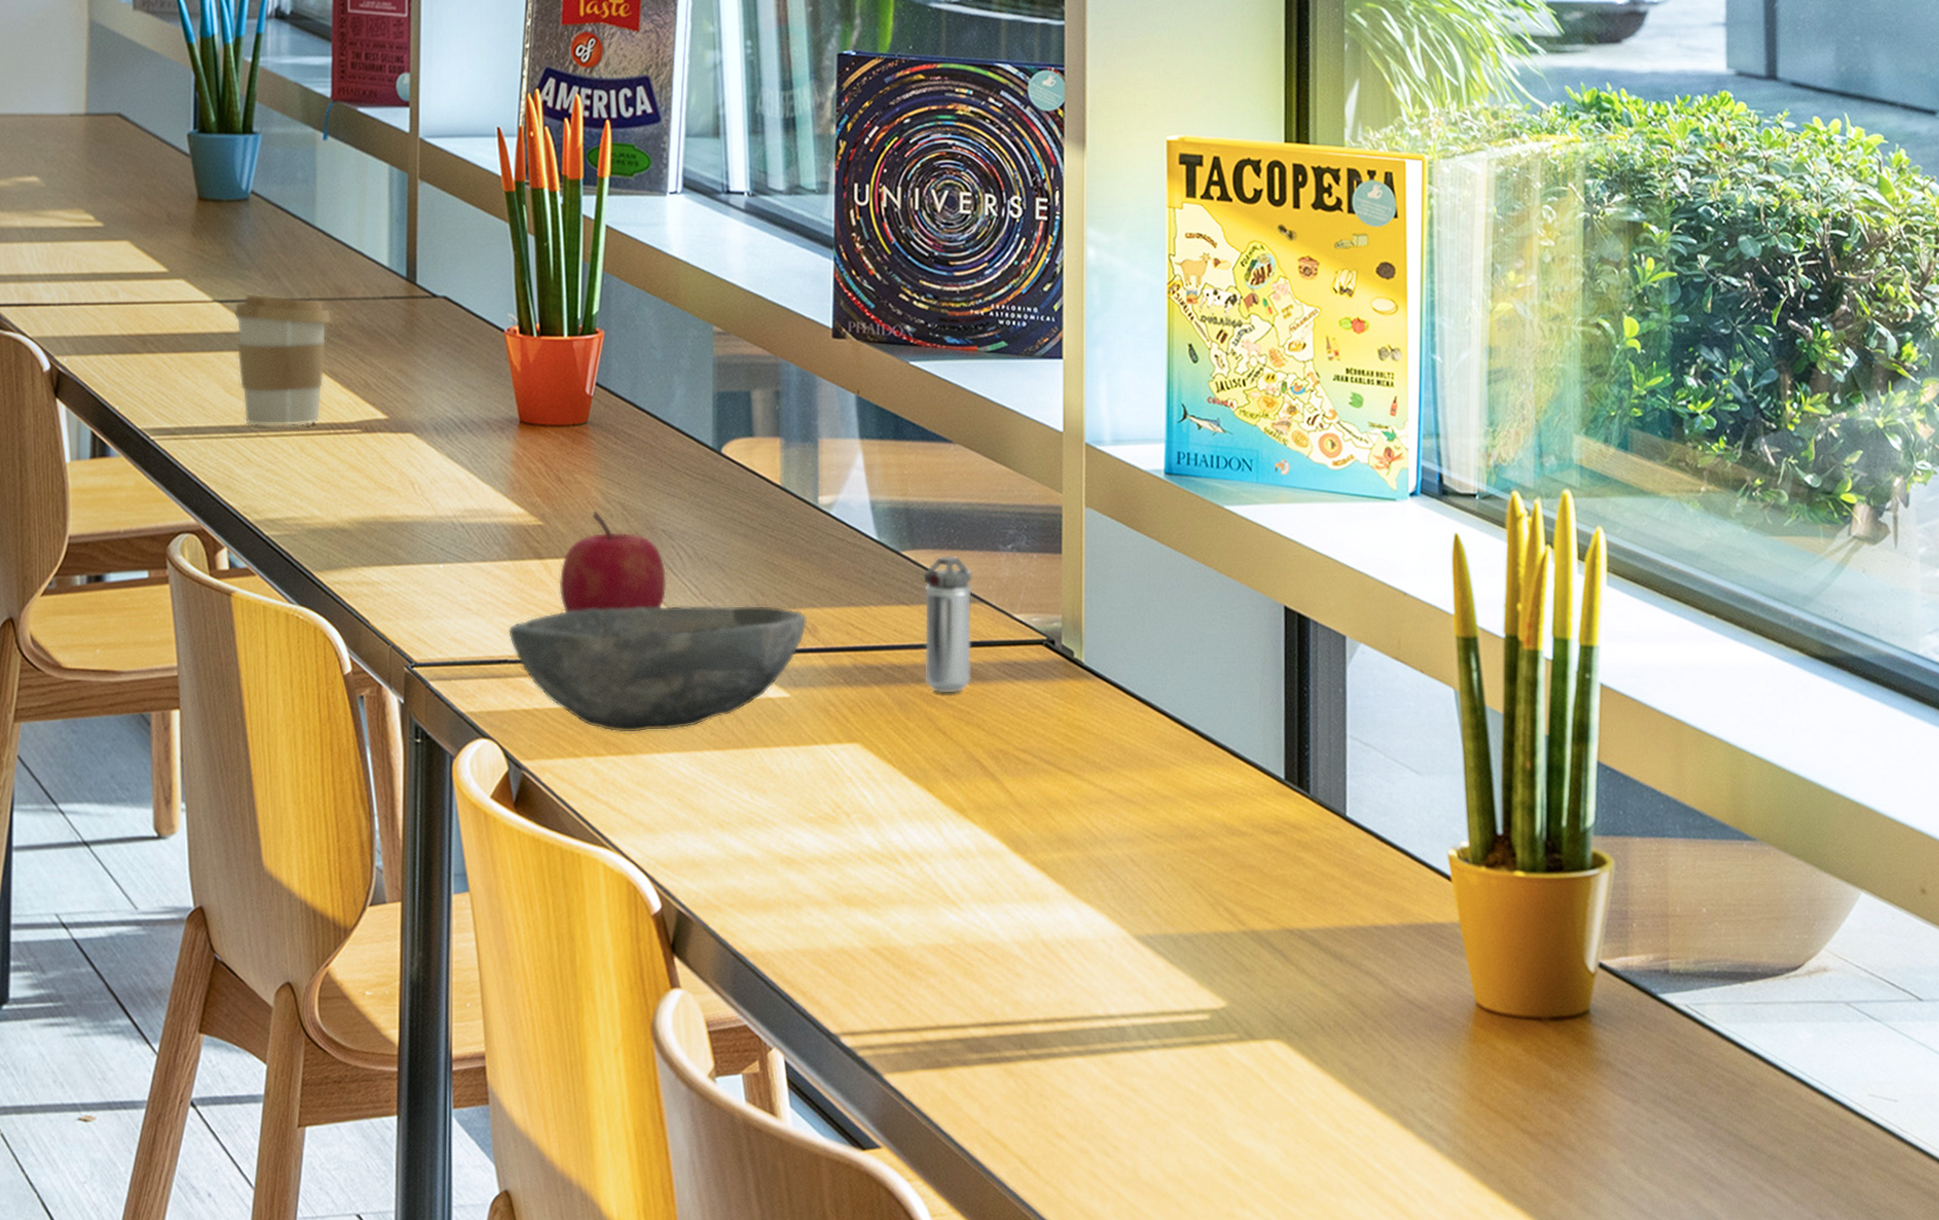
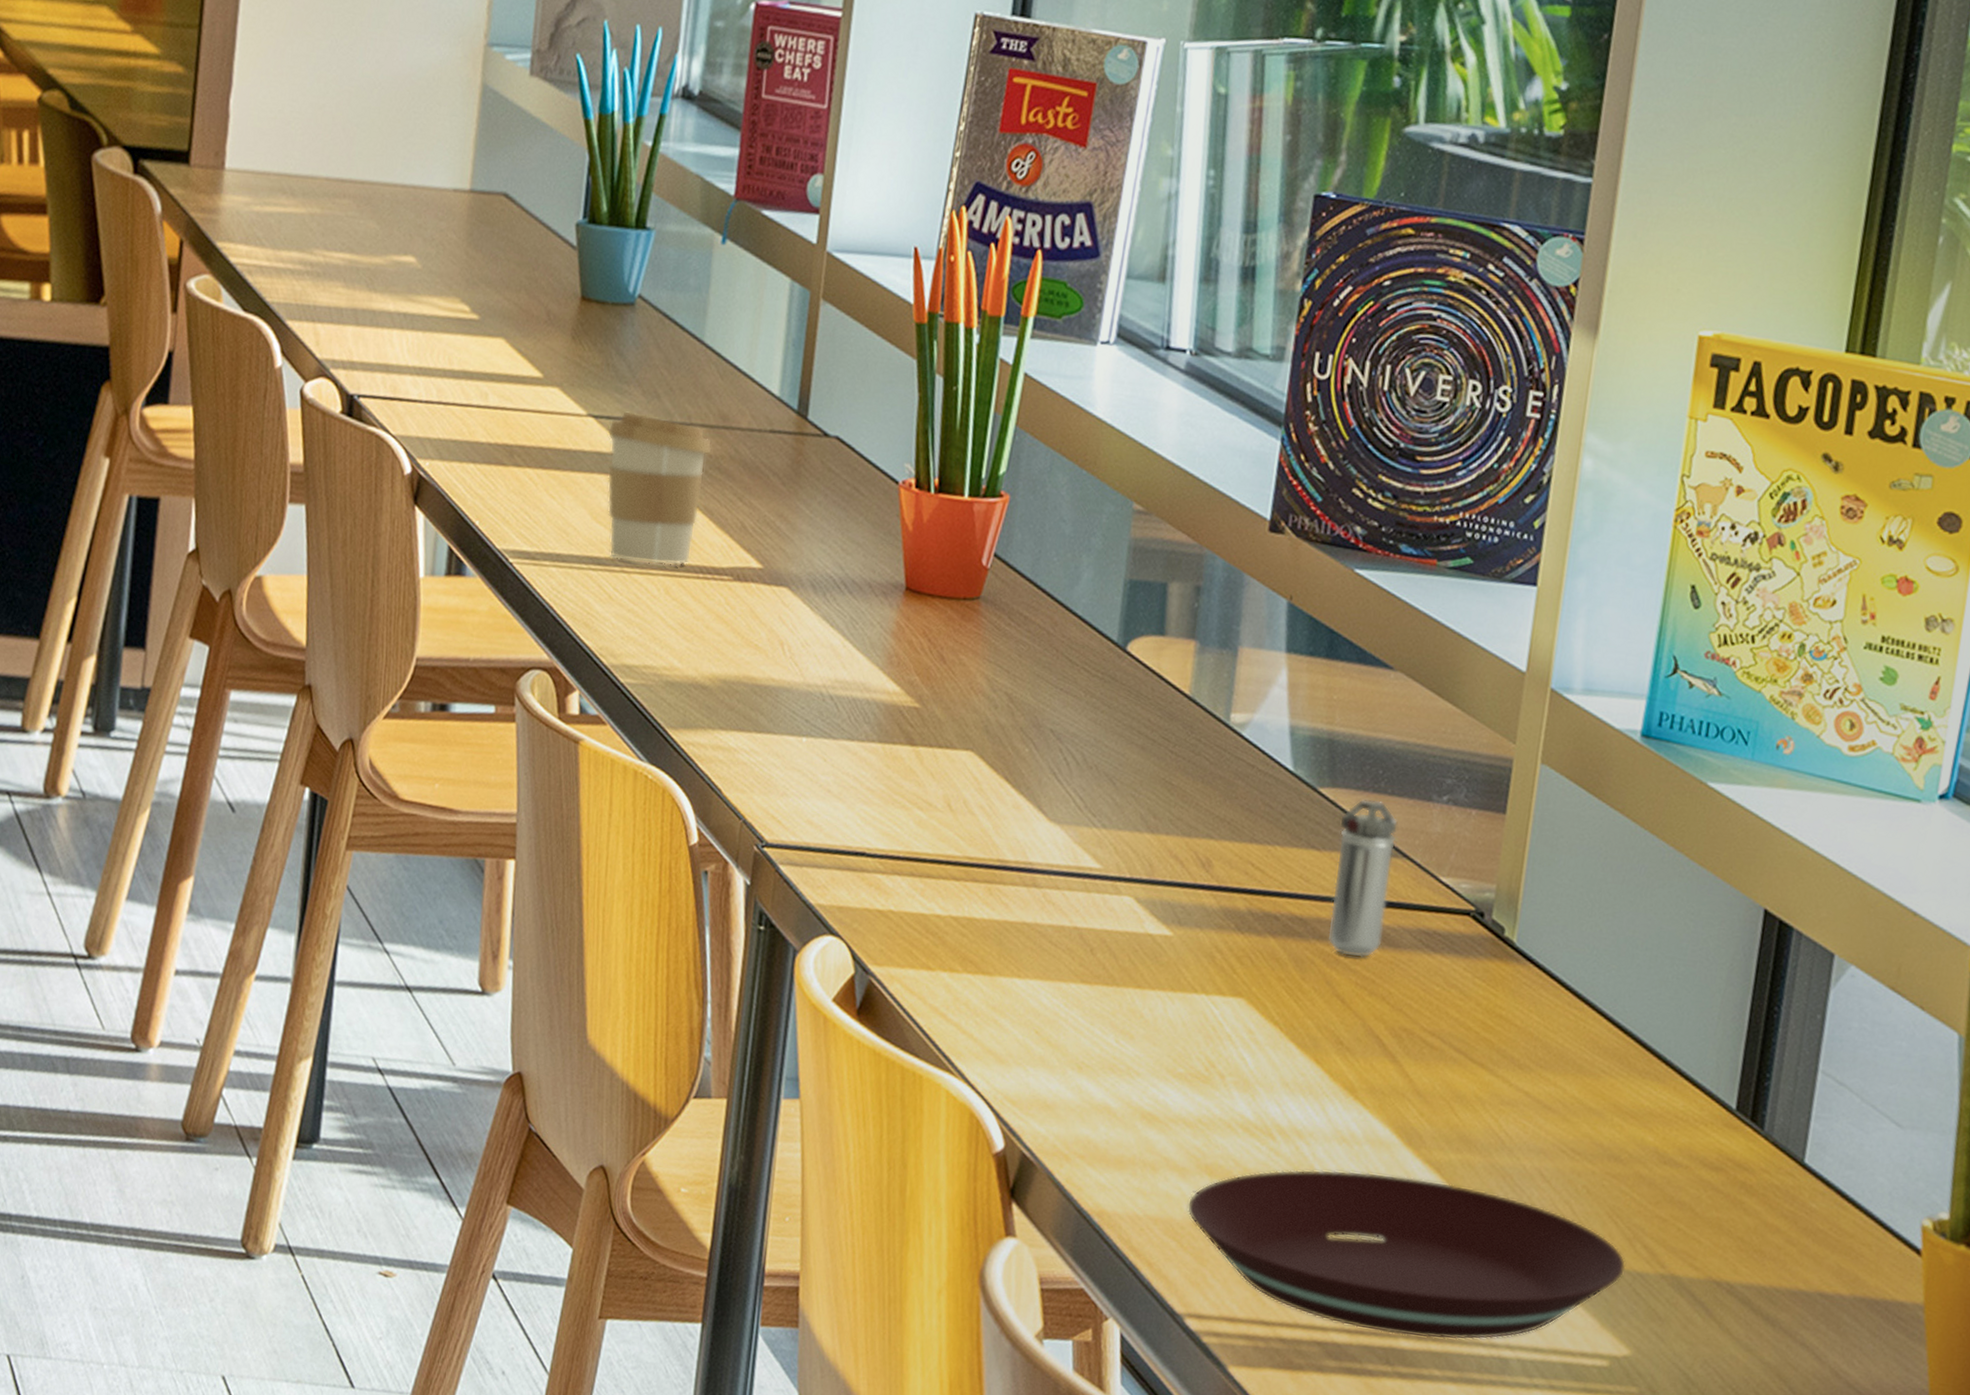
bowl: present [509,605,808,732] -> none [869,806,1203,955]
apple: present [559,511,667,612] -> none [929,698,1050,817]
plate: none [830,879,1213,1021] -> present [1187,1169,1626,1340]

